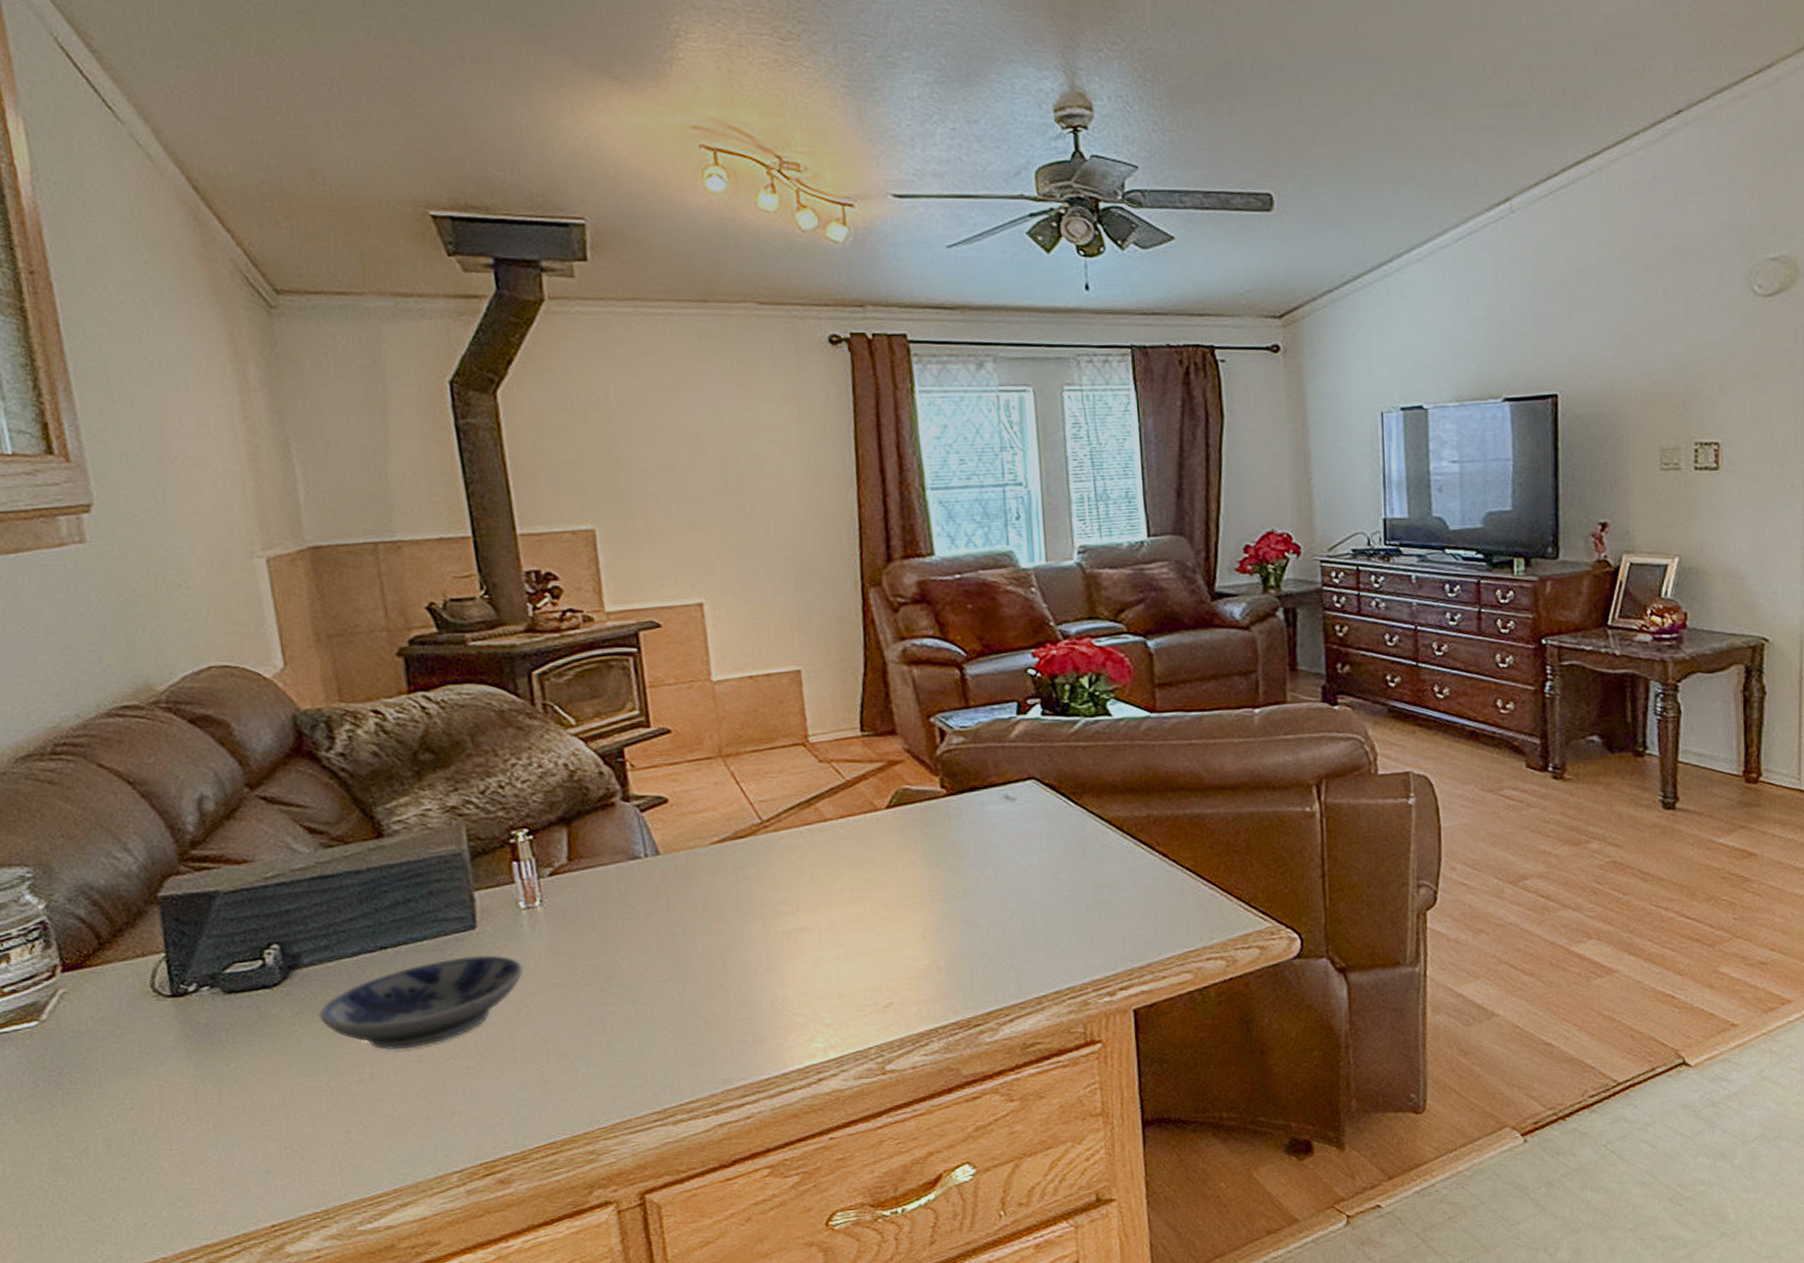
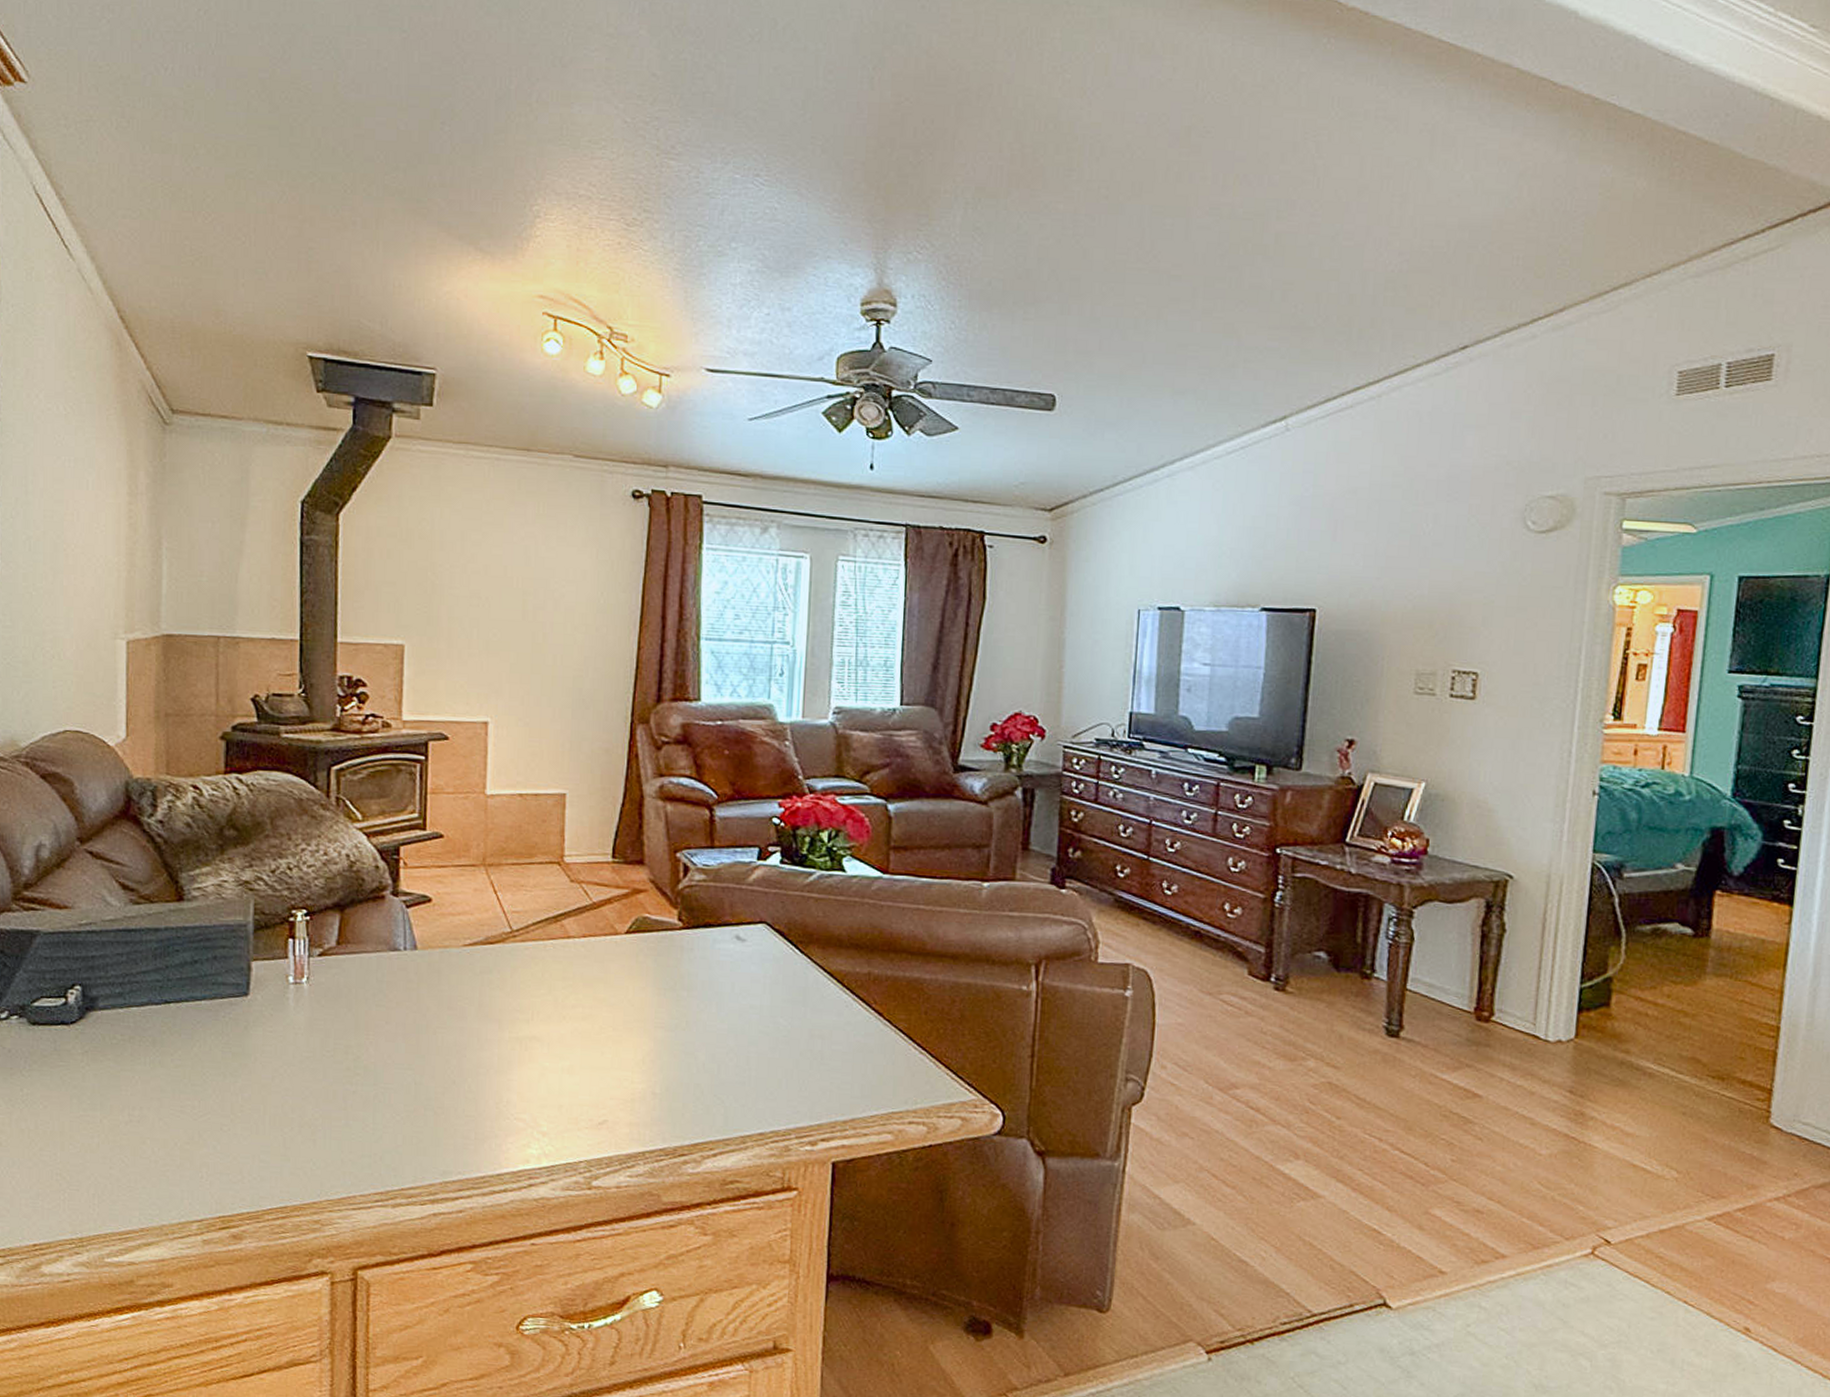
bowl: present [319,955,524,1050] -> none [104,1020,284,1098]

